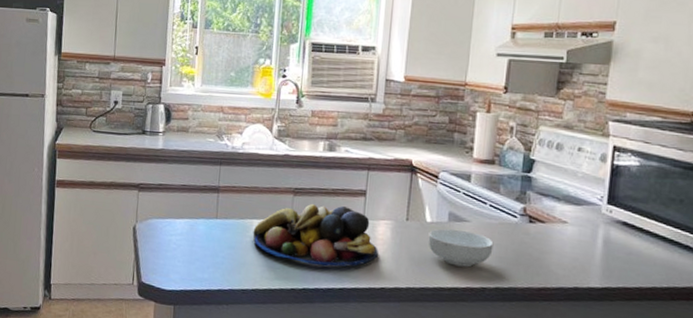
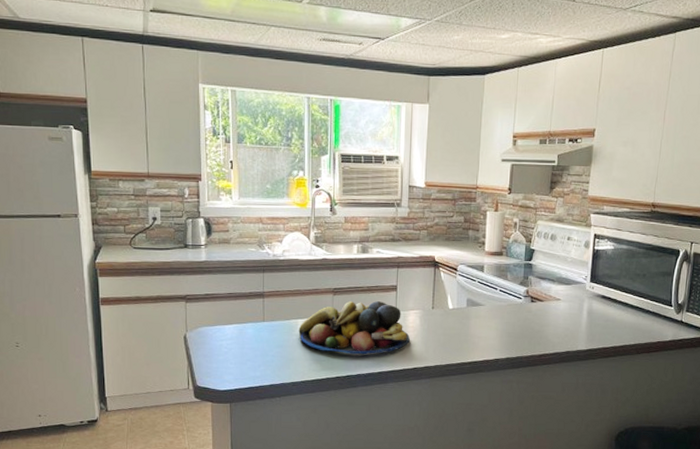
cereal bowl: present [428,228,494,267] -> none [451,312,504,344]

